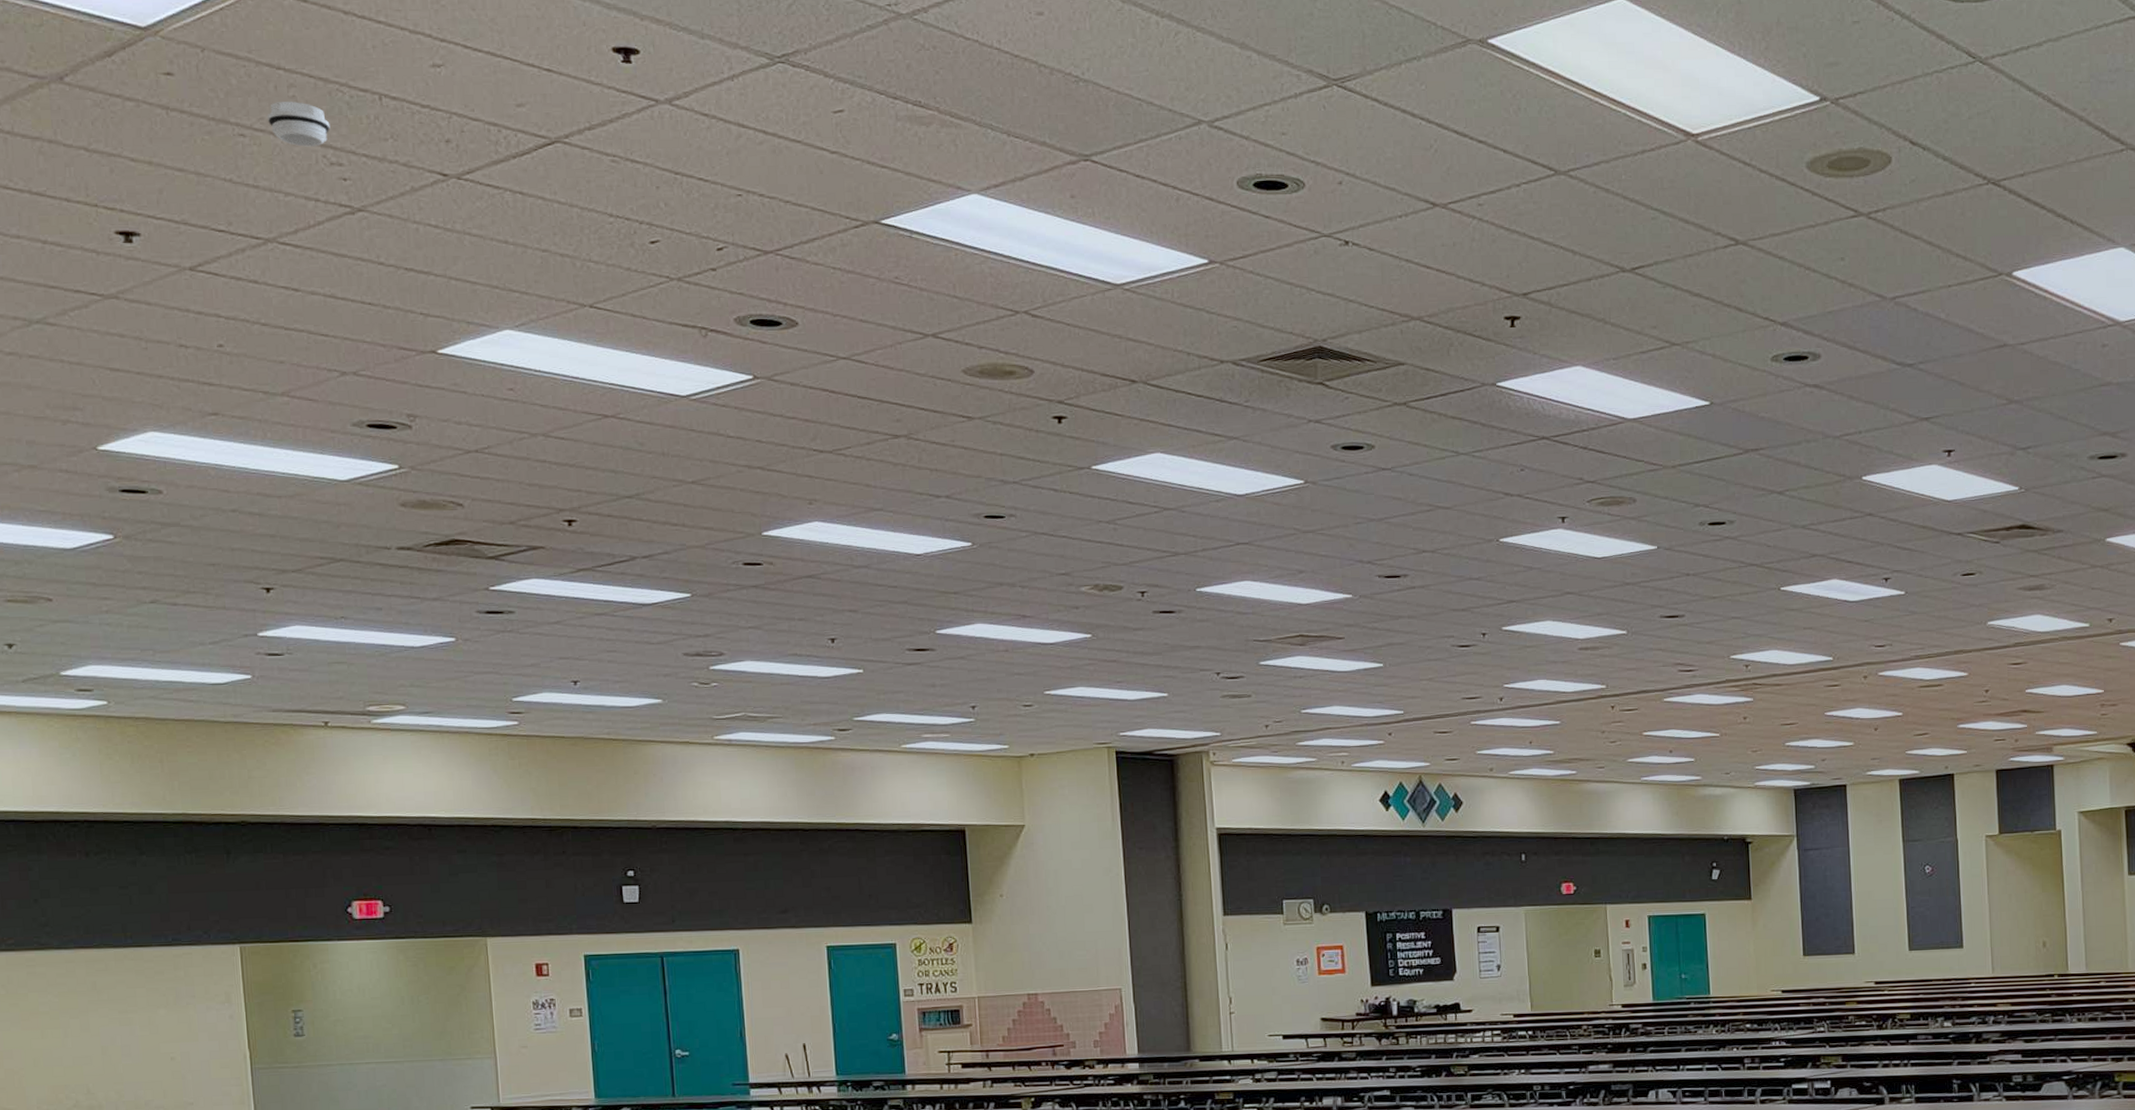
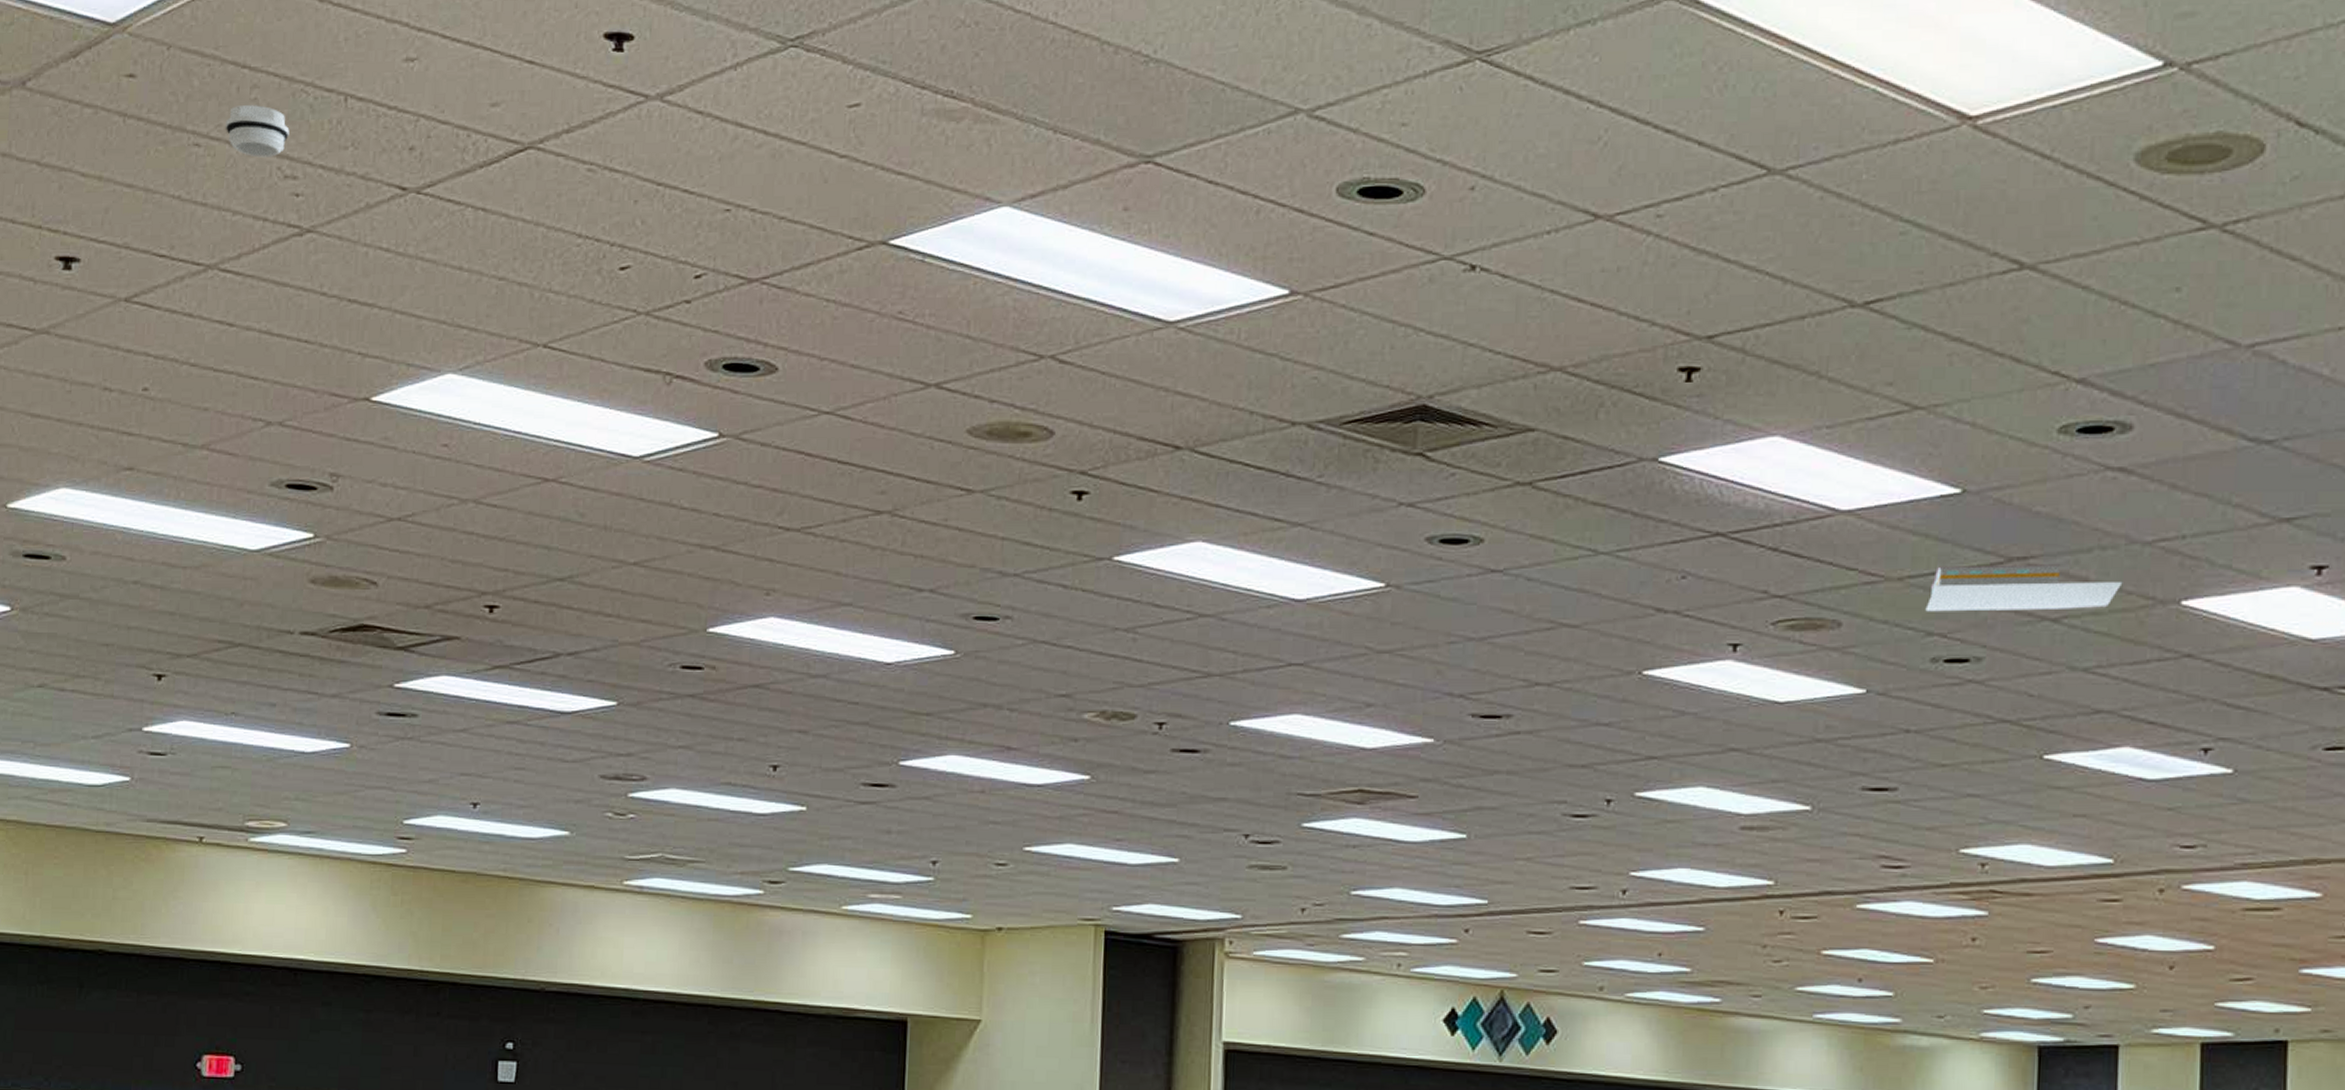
architectural model: none [1692,454,1823,490] -> present [1925,564,2123,612]

